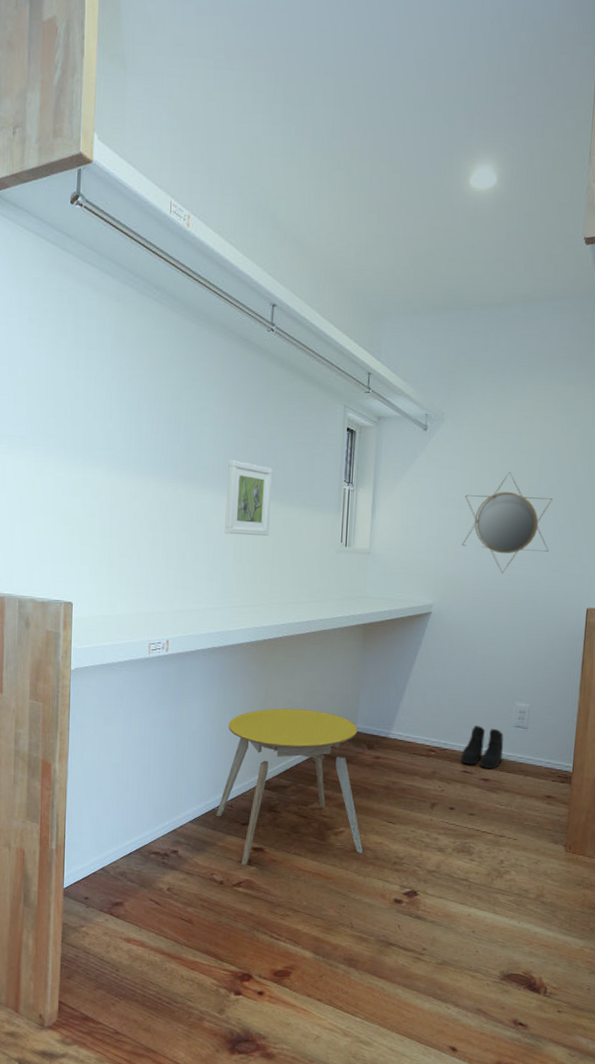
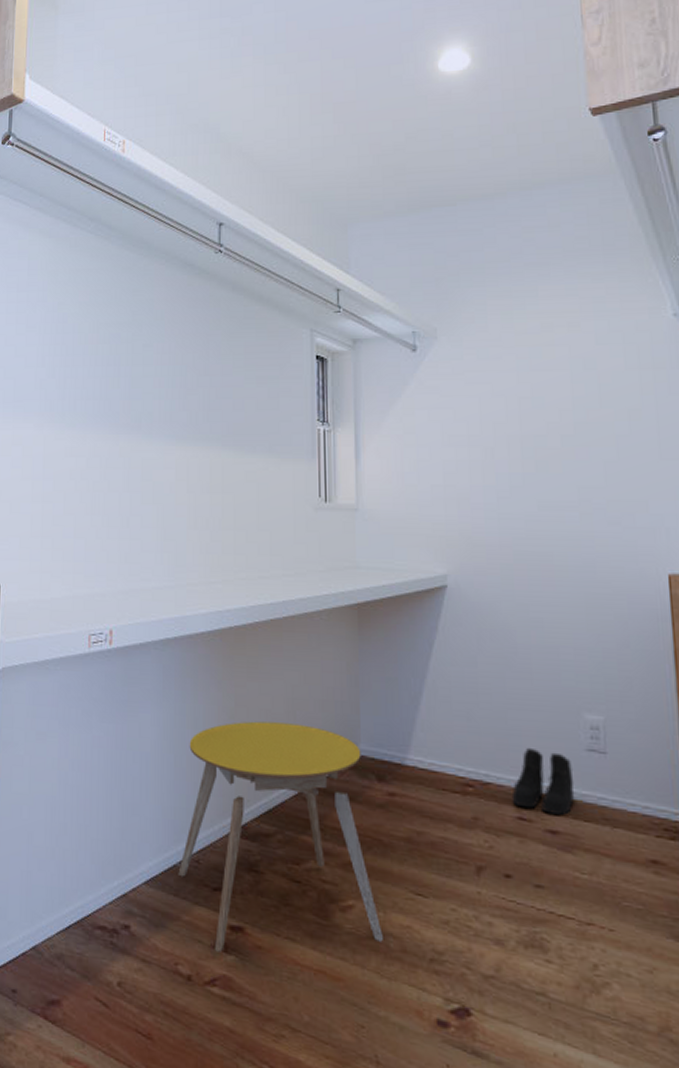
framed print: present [224,459,273,536] -> none [175,403,230,494]
home mirror: present [462,471,553,573] -> none [475,395,600,529]

